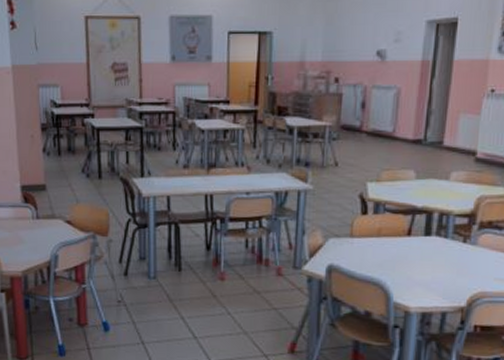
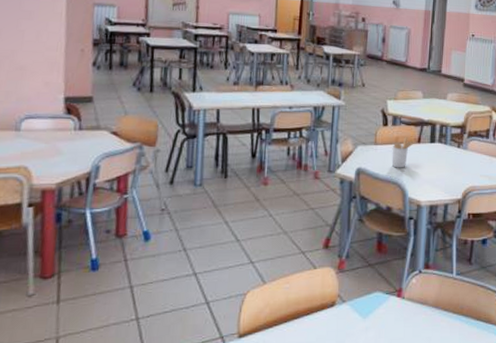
utensil holder: none [372,227,405,267] -> present [391,136,416,168]

